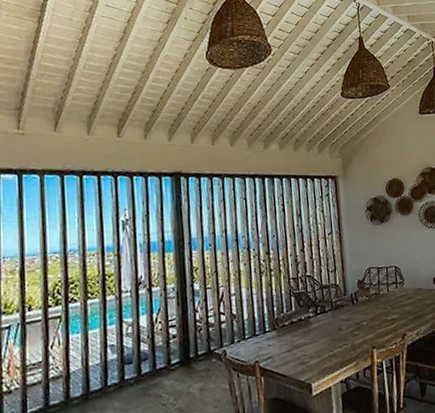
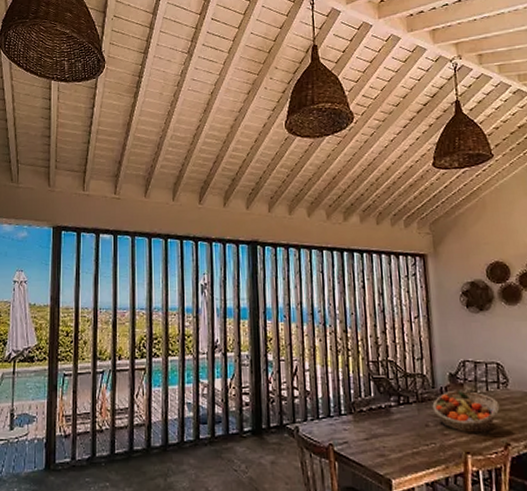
fruit basket: none [344,293,398,331] -> present [432,390,500,433]

